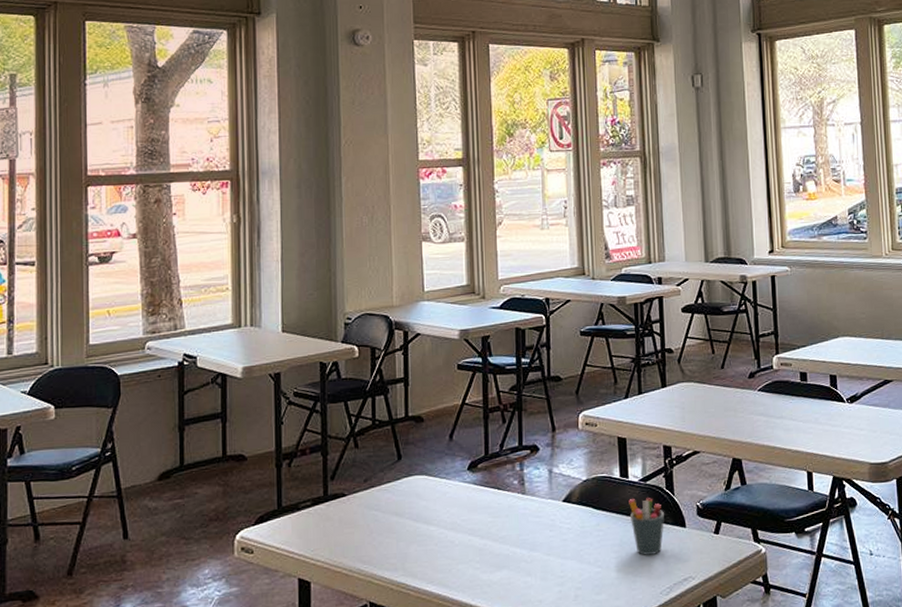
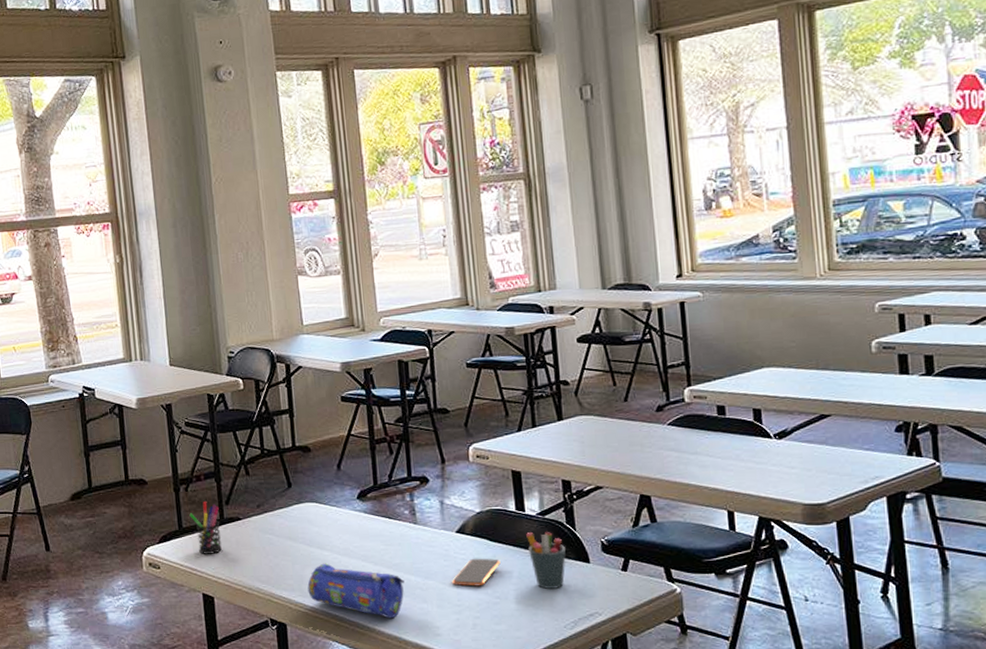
pen holder: none [290,477,324,535] -> present [189,502,223,554]
pencil case: none [411,539,510,595] -> present [307,563,404,619]
smartphone: none [556,526,604,557] -> present [452,558,501,587]

